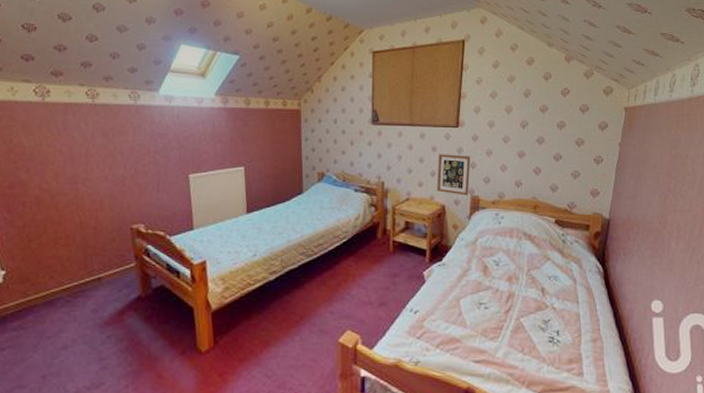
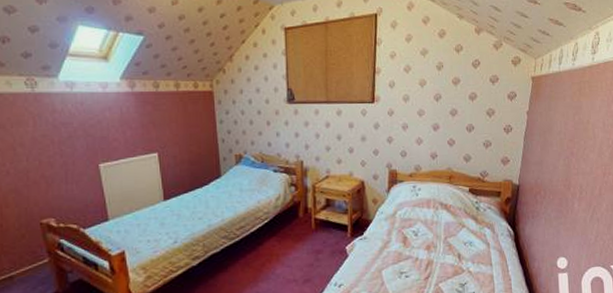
picture frame: present [437,154,471,196] -> none [355,130,388,170]

